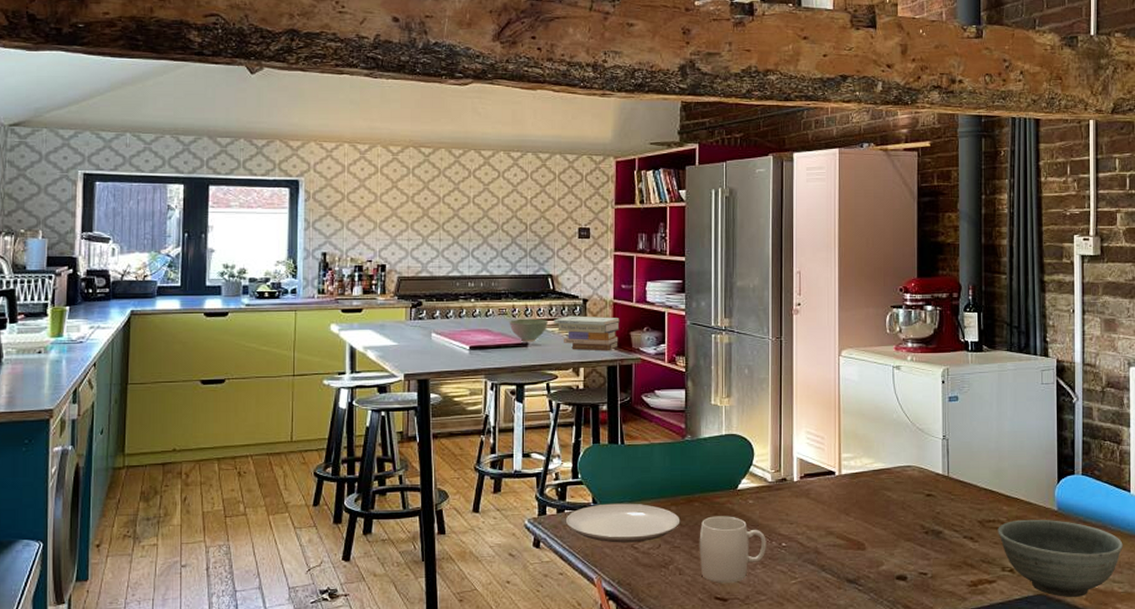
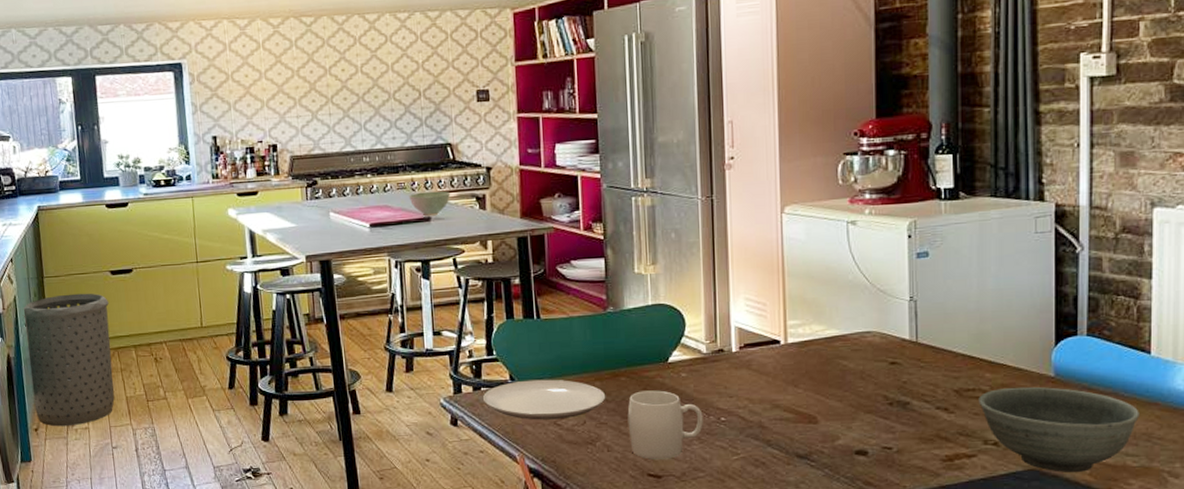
laundry basket: none [99,402,195,543] -> present [22,293,115,427]
books: present [554,316,620,351] -> none [456,184,528,222]

